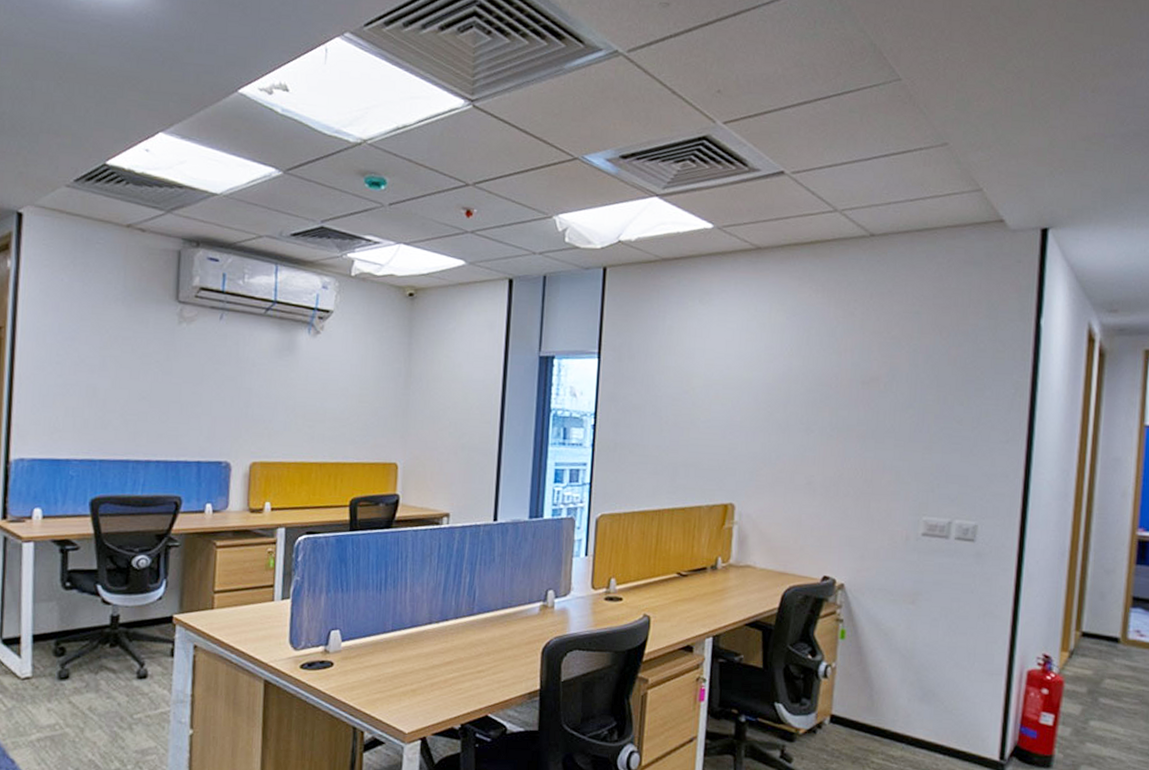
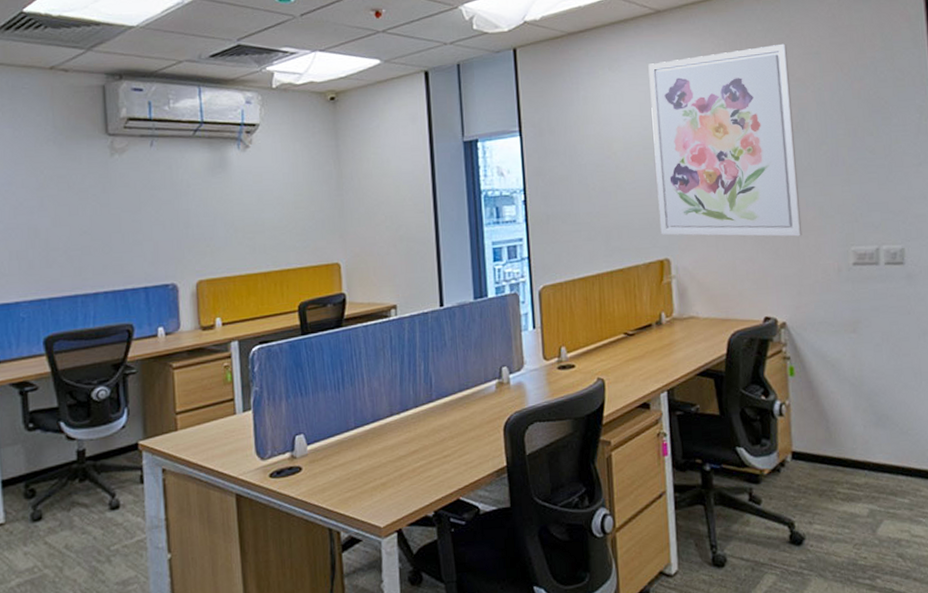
wall art: none [729,298,888,499] -> present [648,43,803,237]

